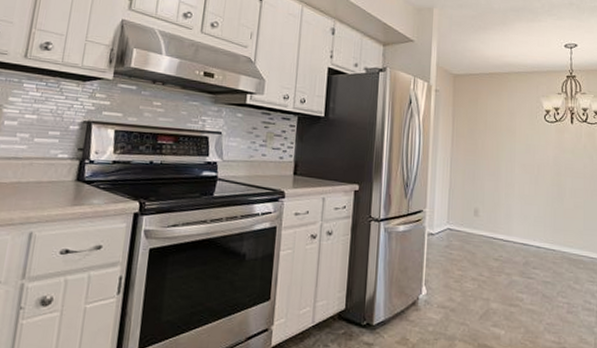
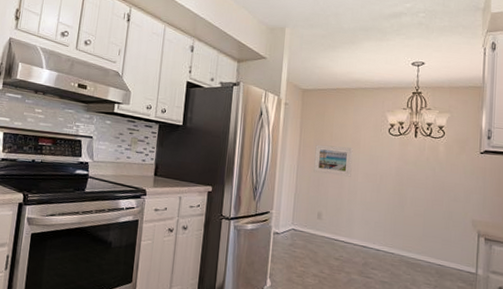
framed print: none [468,134,509,169] -> present [314,144,353,177]

